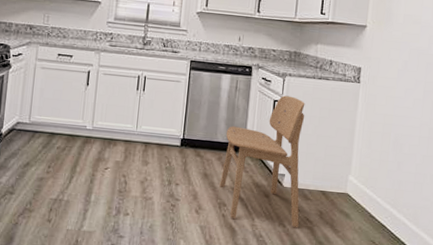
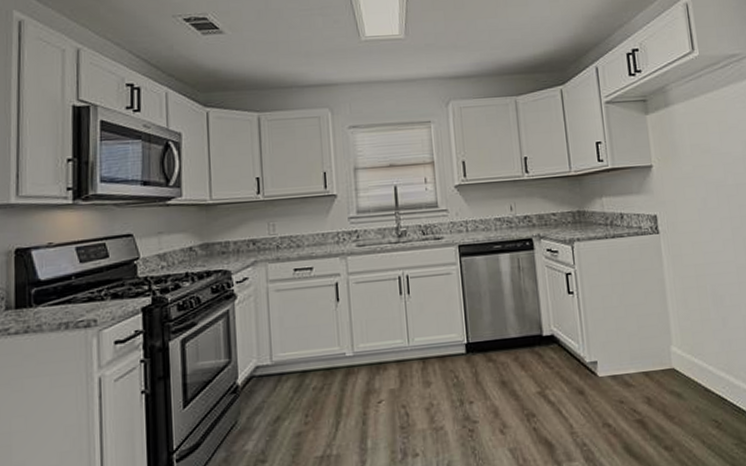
dining chair: present [219,95,305,227] -> none [517,264,626,430]

